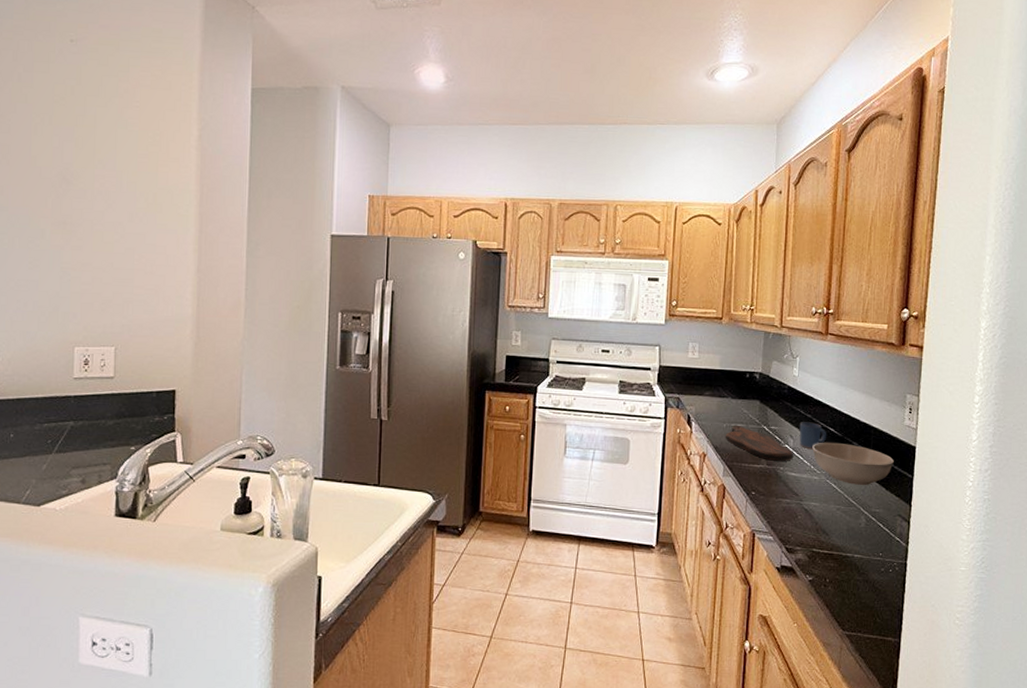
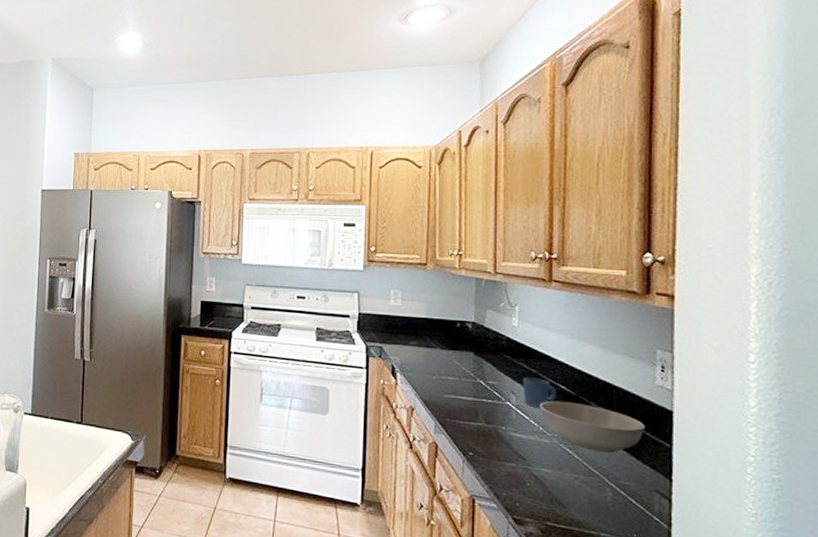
cutting board: present [725,425,793,461] -> none [435,377,517,420]

